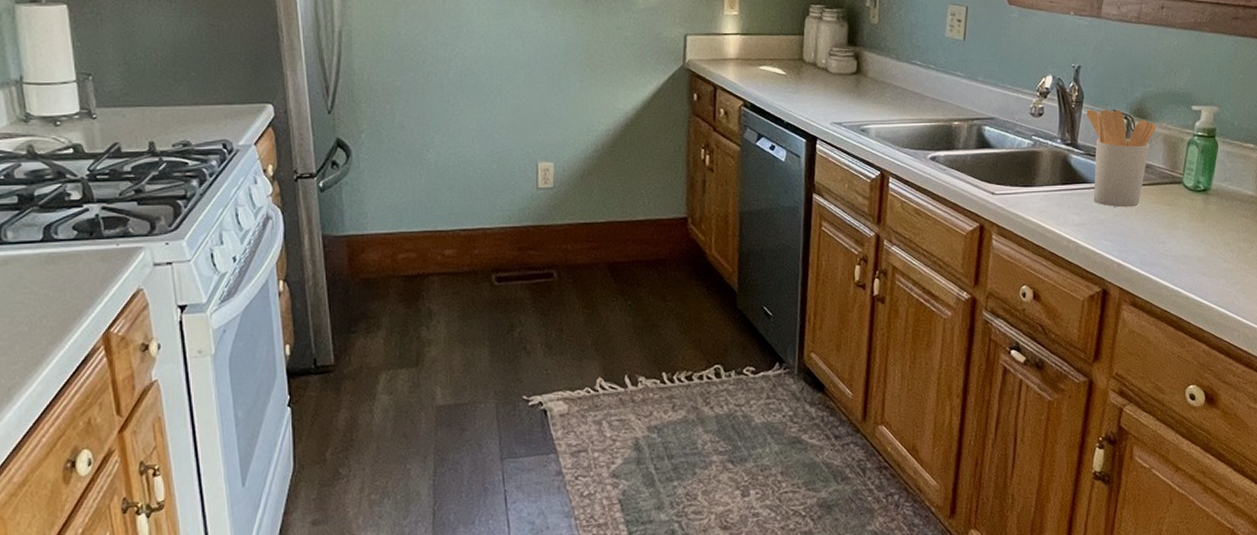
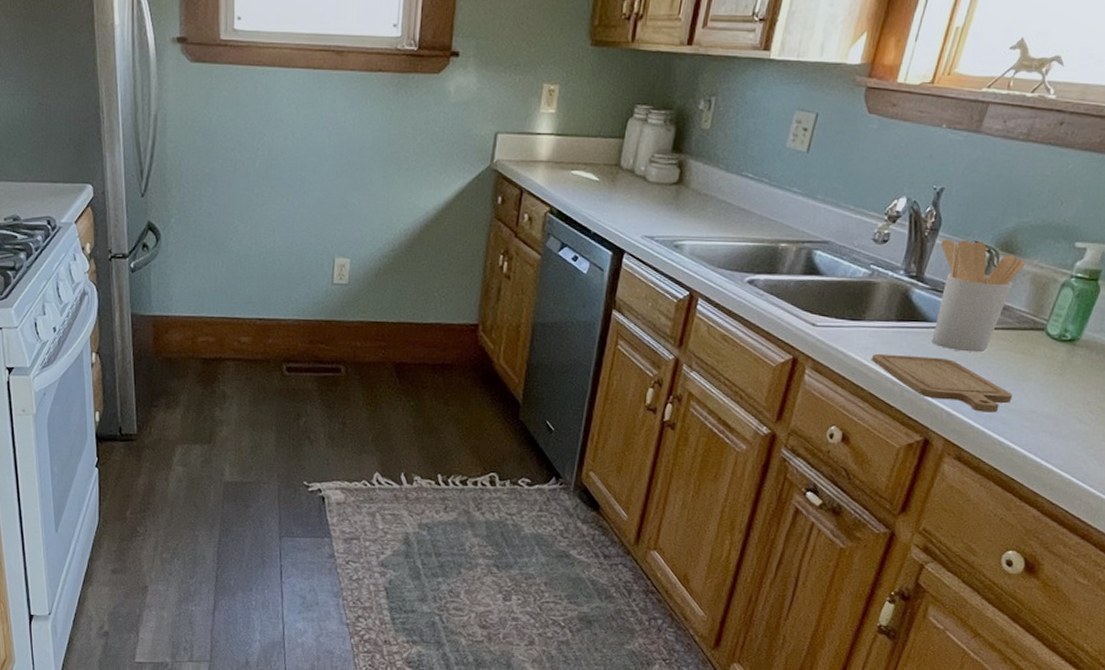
chopping board: none [1046,214,1168,260] -> present [871,353,1013,413]

